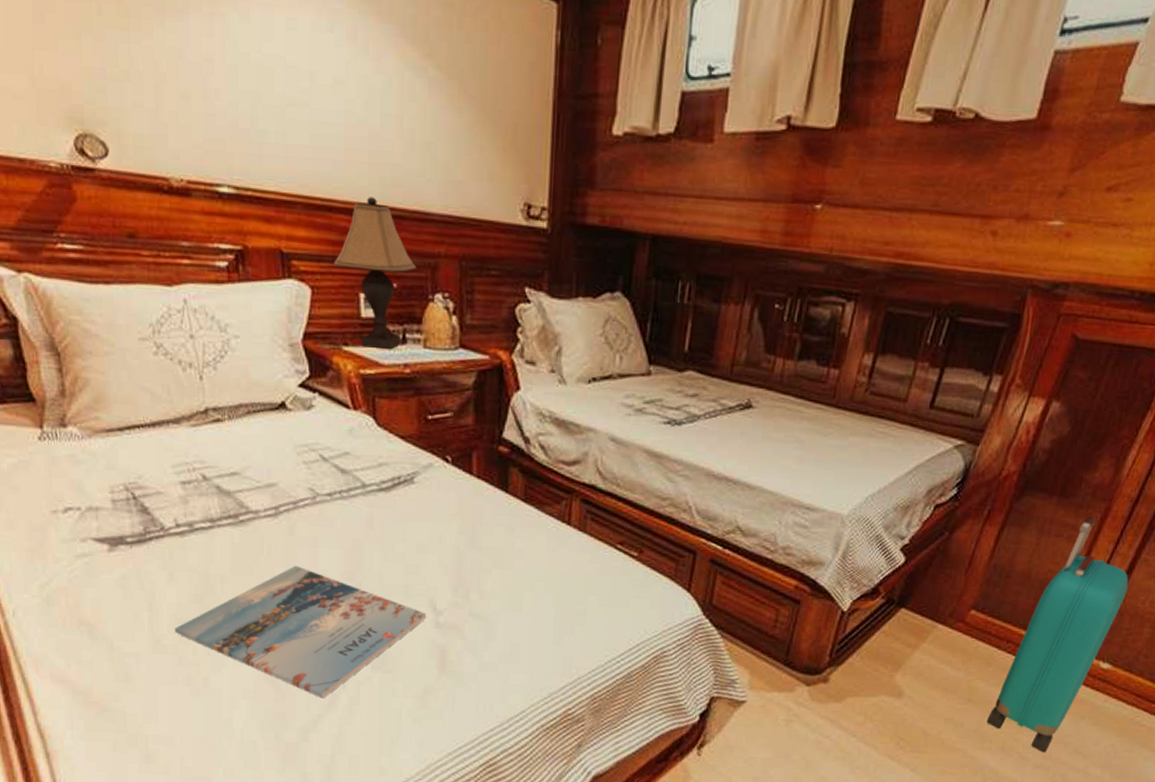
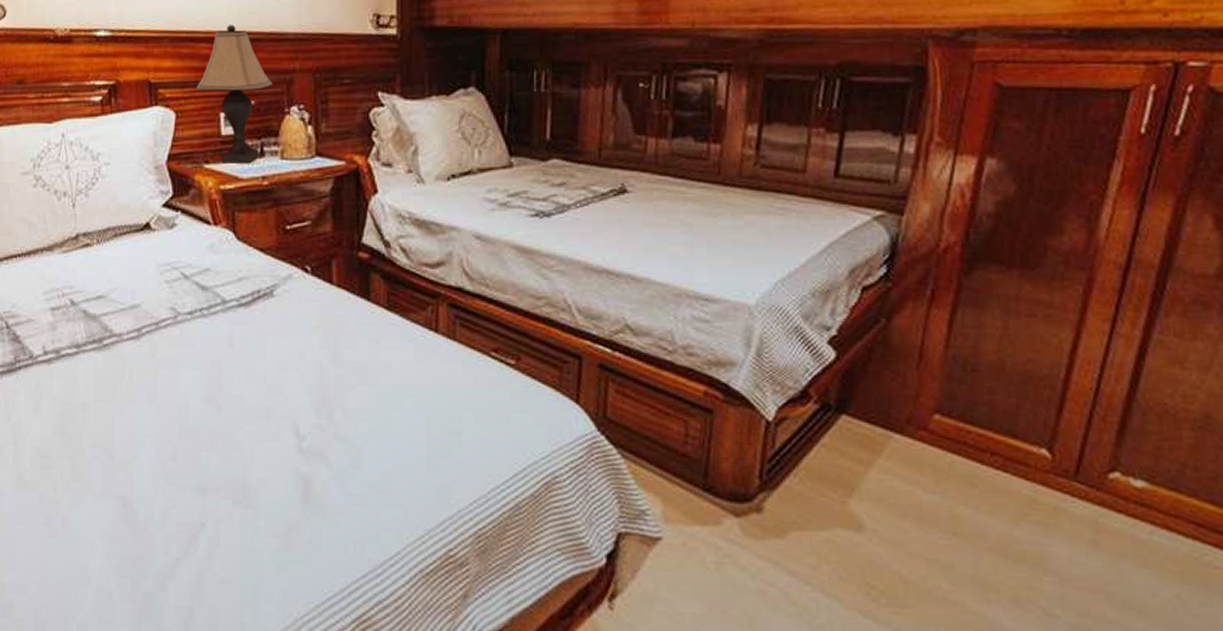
magazine: present [174,565,427,699] -> none [36,390,289,540]
suitcase: present [986,515,1129,753] -> none [985,289,1144,608]

